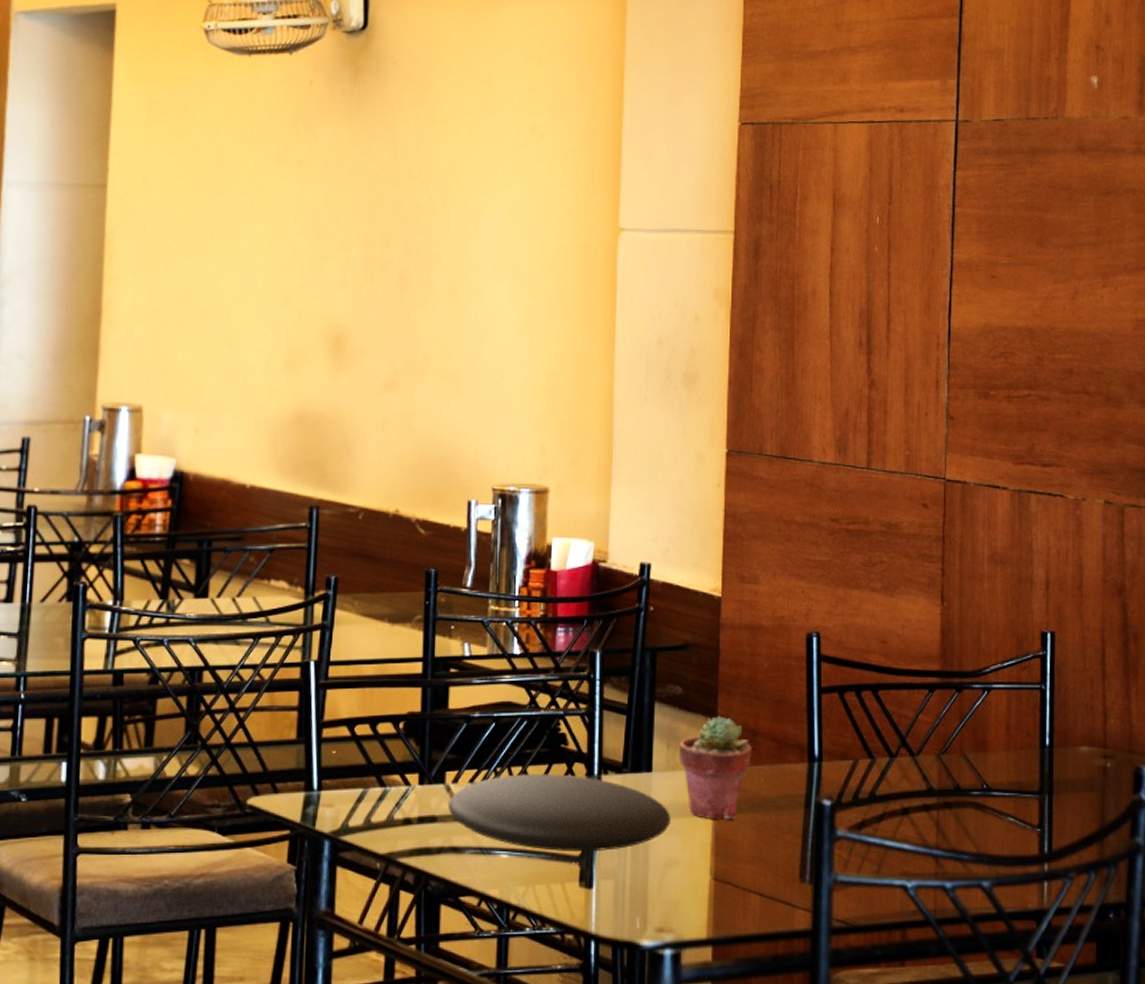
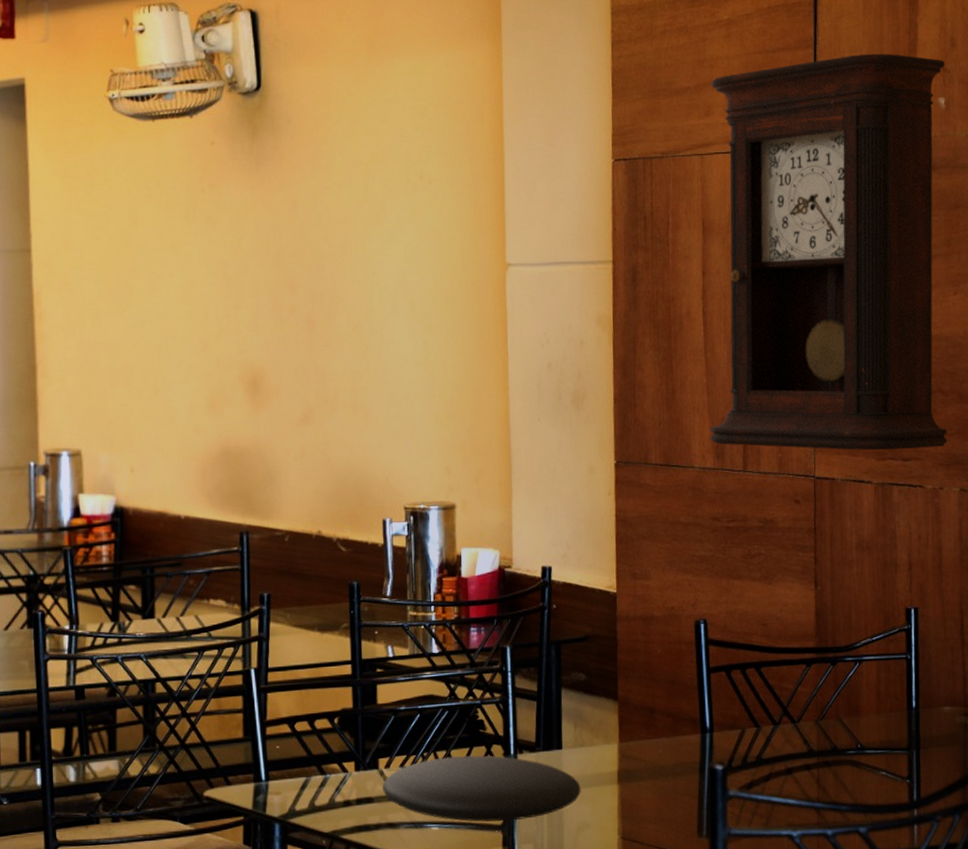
potted succulent: present [678,716,752,819] -> none [585,697,651,787]
pendulum clock: none [832,26,1099,454] -> present [710,53,948,451]

